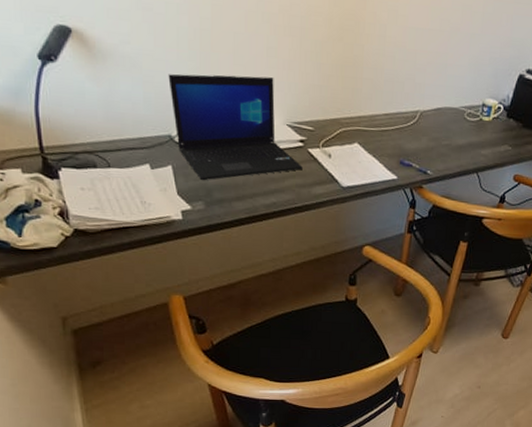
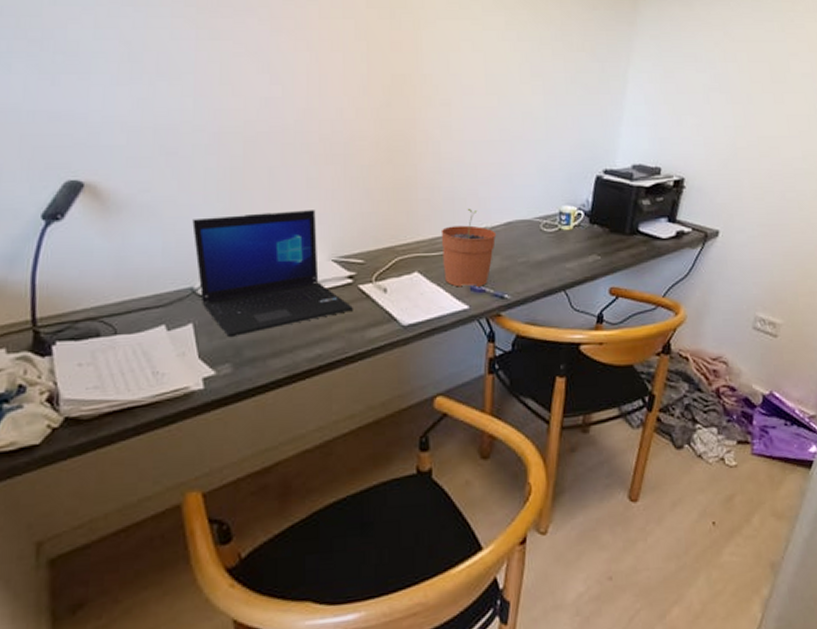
plant pot: none [379,92,427,162] -> present [440,209,497,287]

